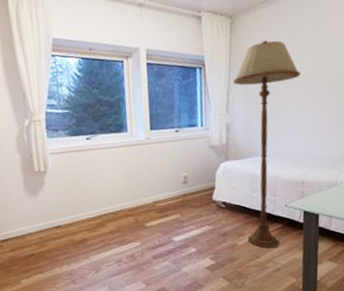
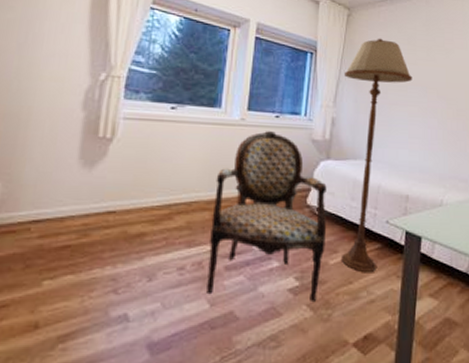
armchair: none [133,144,233,278] -> present [207,130,327,303]

